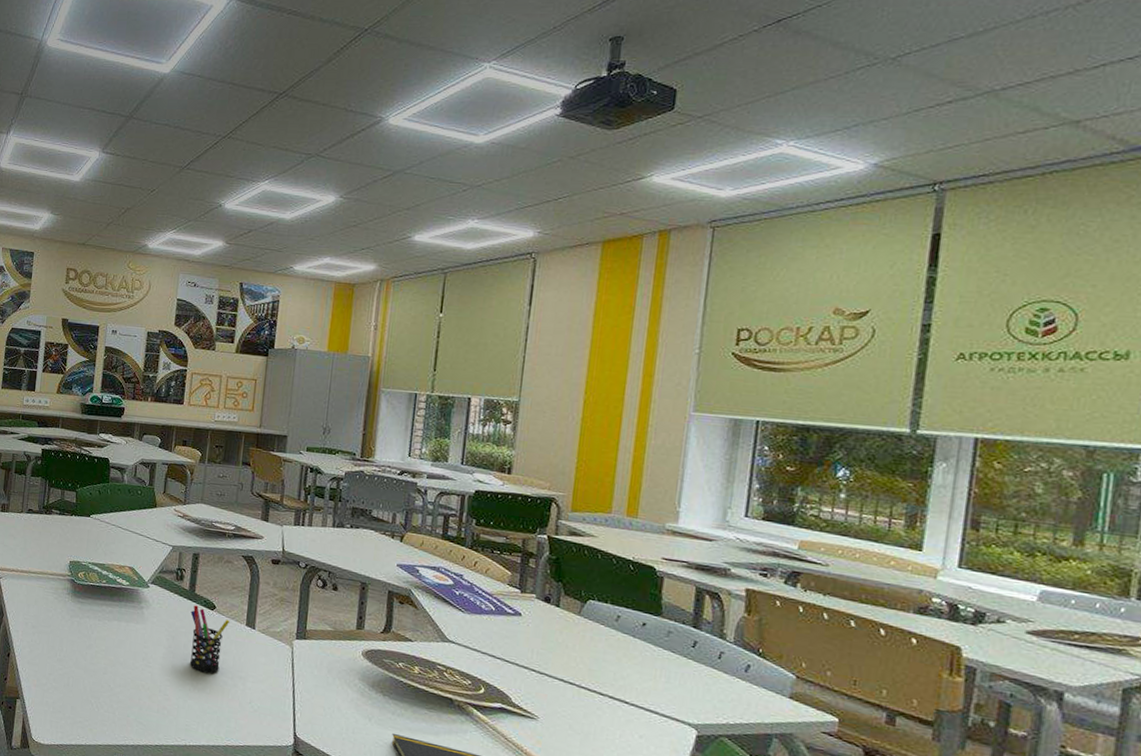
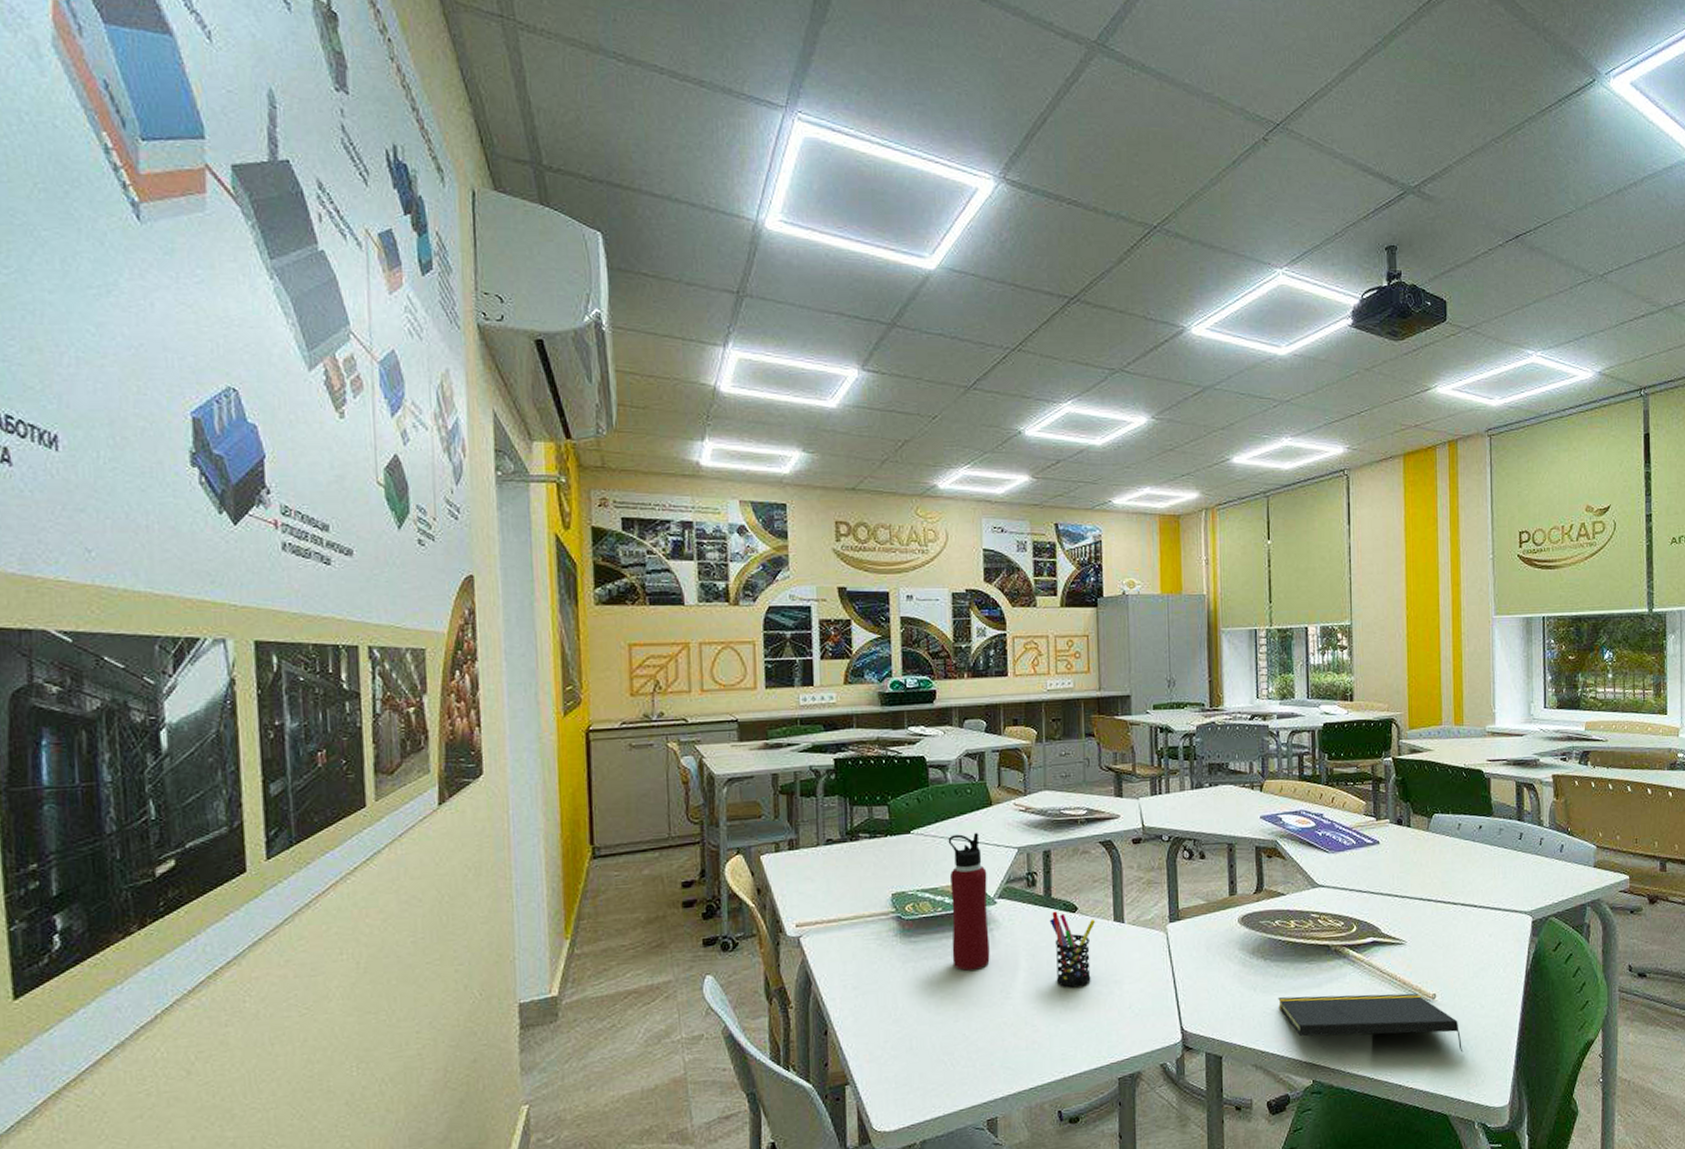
water bottle: none [108,525,145,637] -> present [948,832,990,971]

